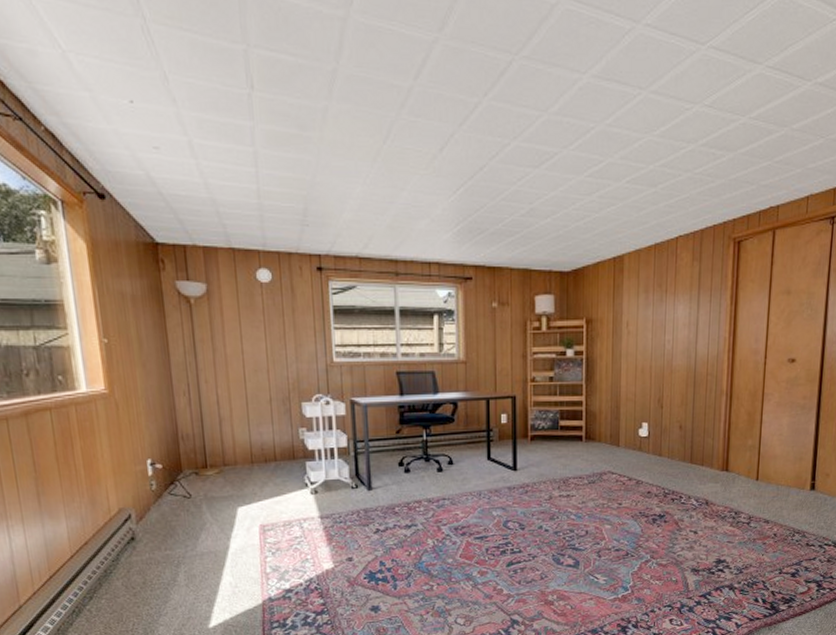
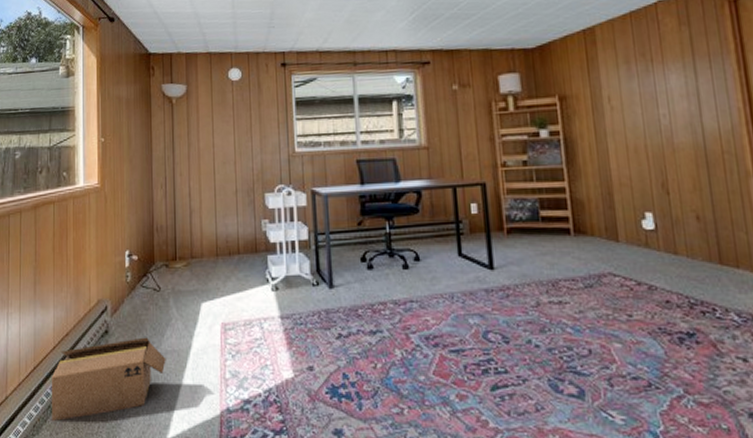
cardboard box: none [72,541,203,623] -> present [51,337,166,421]

